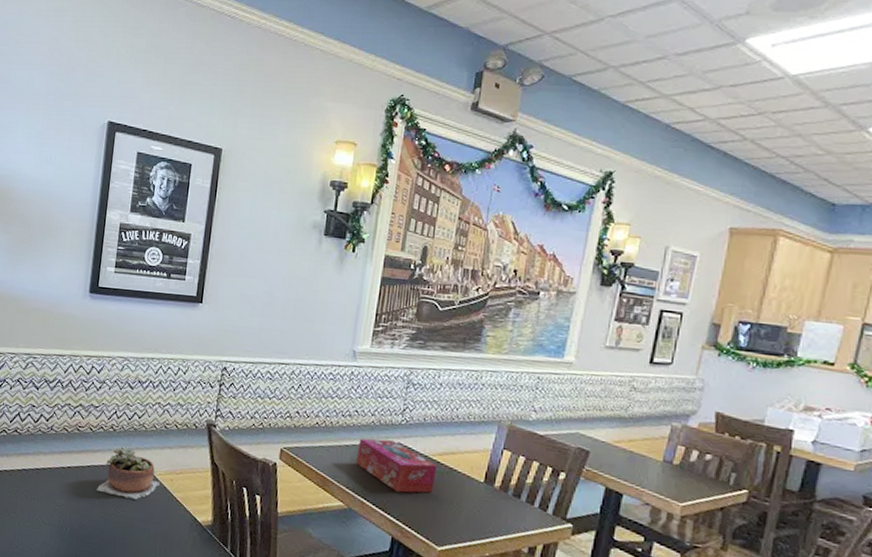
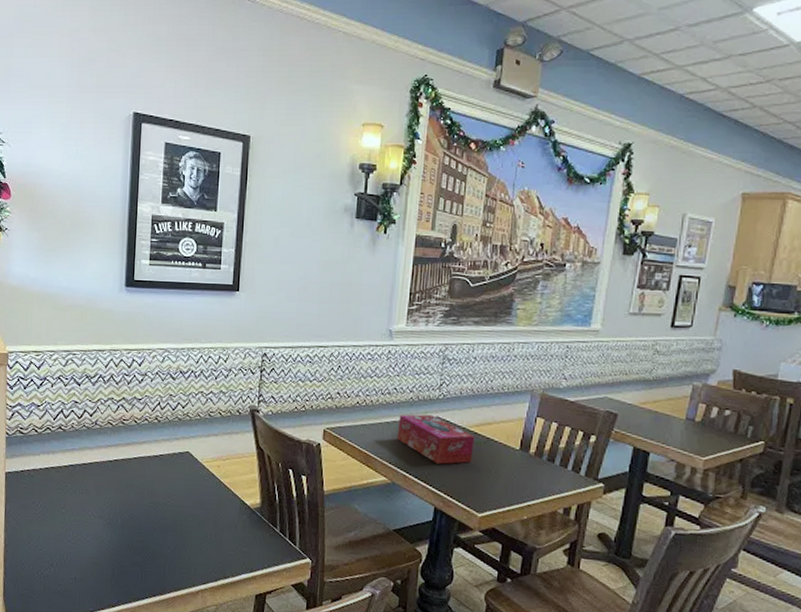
succulent plant: present [97,445,160,500] -> none [145,436,207,488]

